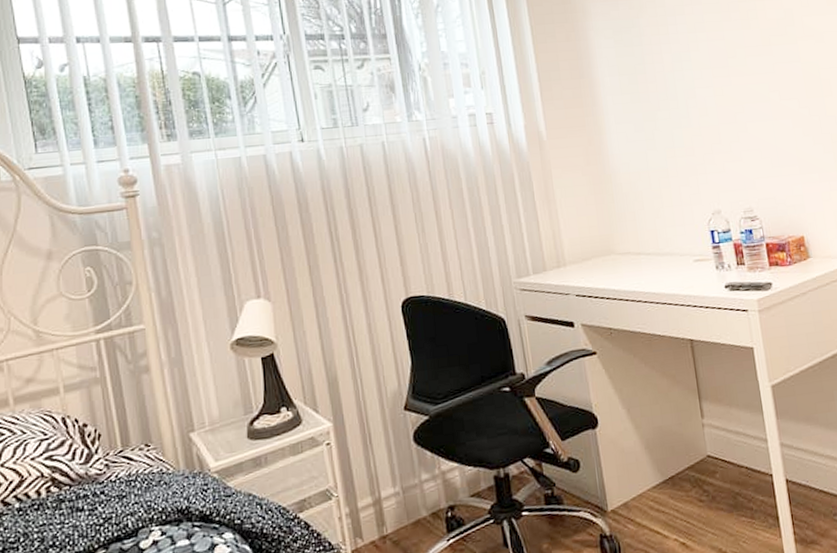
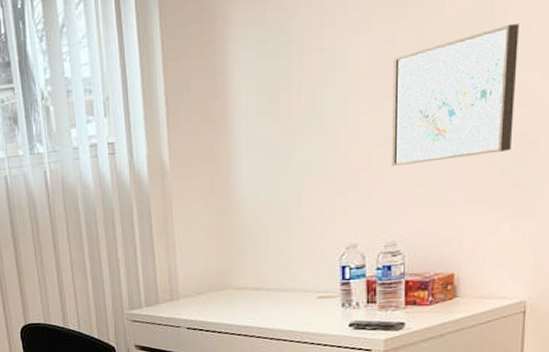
wall art: none [726,33,827,142] -> present [392,24,519,167]

